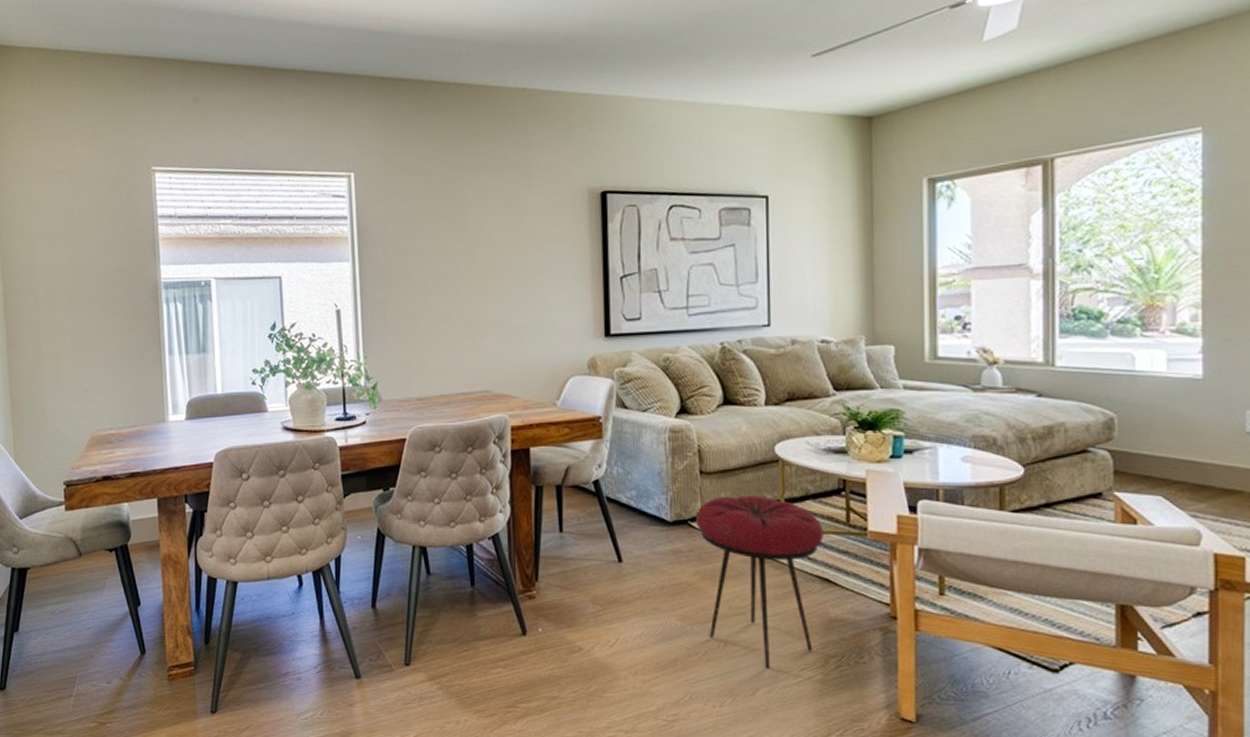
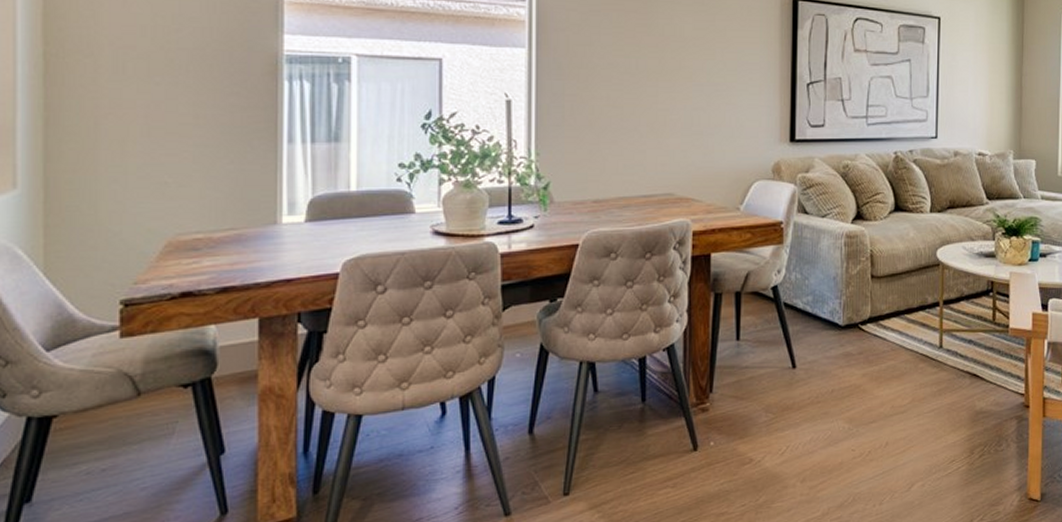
stool: present [695,496,824,669] -> none [865,298,974,464]

